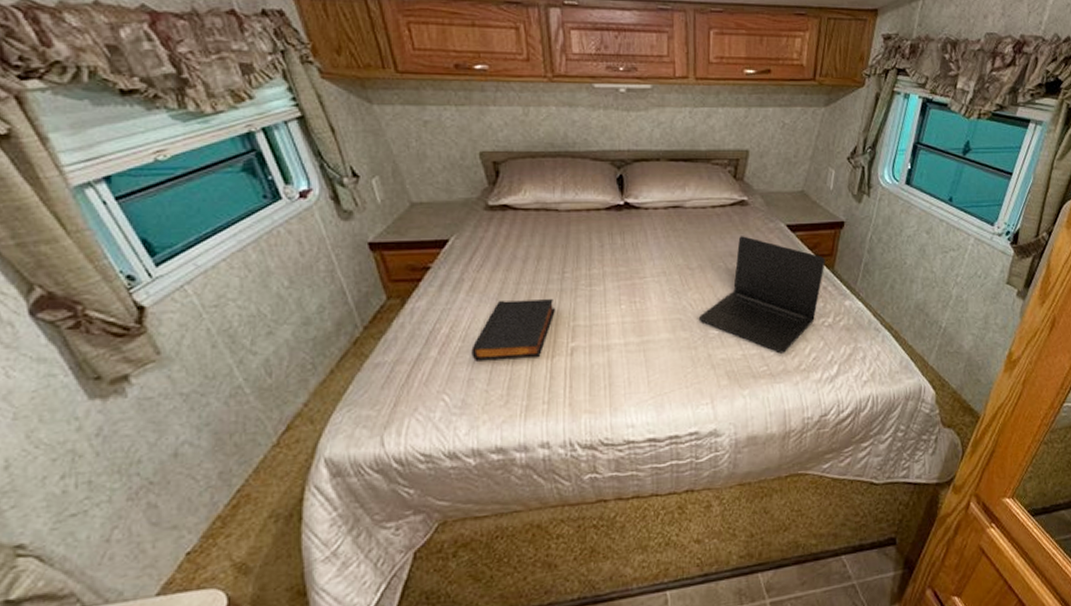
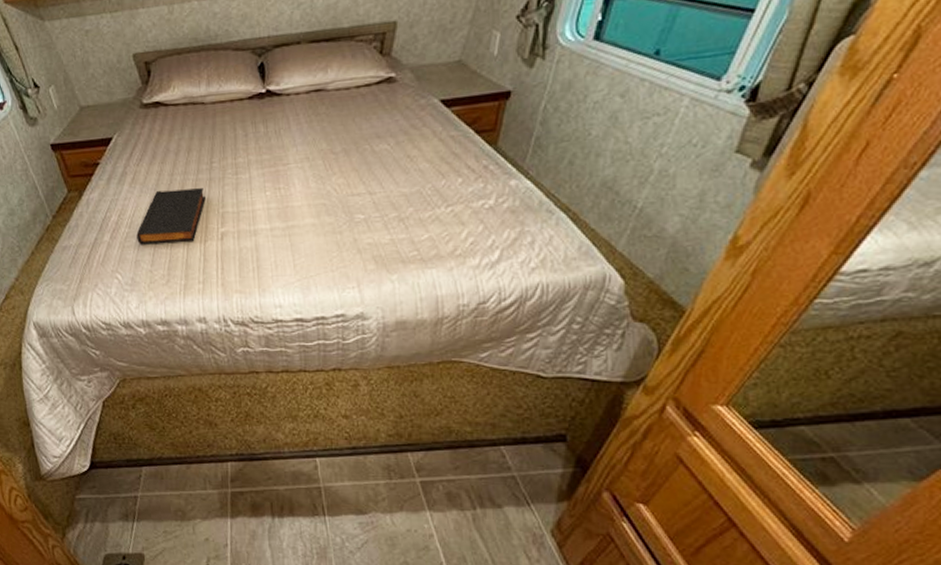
laptop: present [699,236,825,354] -> none [344,115,487,238]

